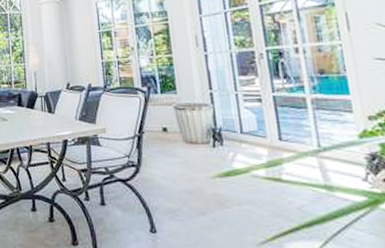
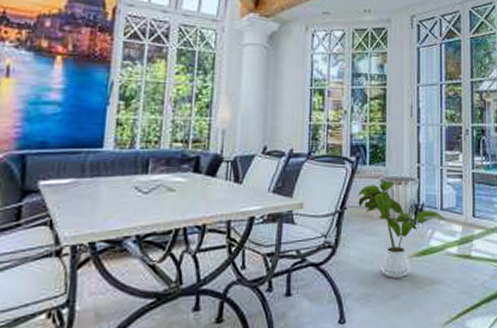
house plant: none [154,107,246,196] -> present [358,180,444,278]

